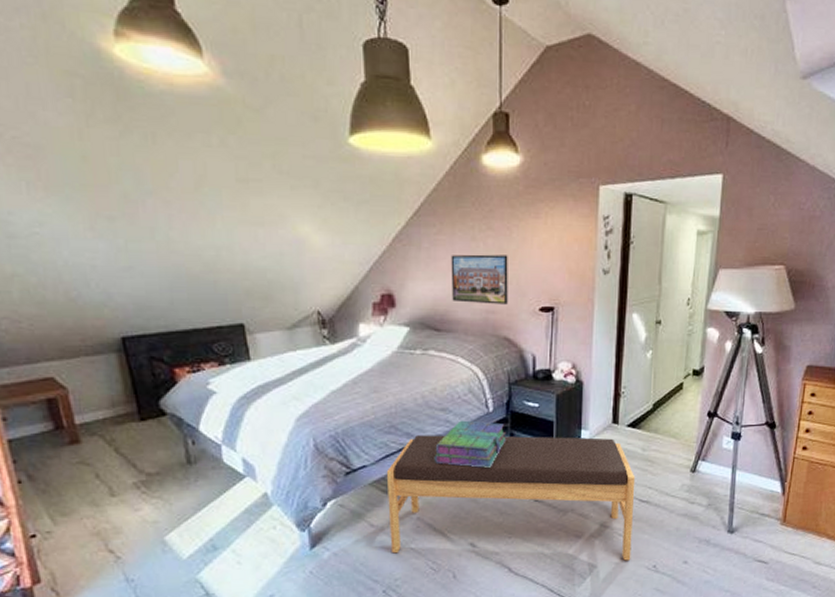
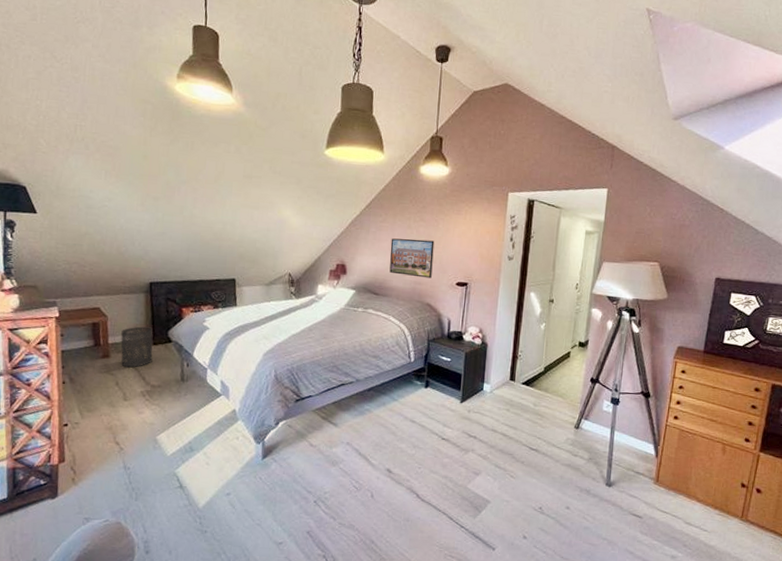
trash can: none [91,398,143,454] -> present [121,326,153,368]
bench: present [386,435,636,561] -> none [324,375,527,500]
stack of books: present [435,420,507,468] -> none [365,366,423,407]

